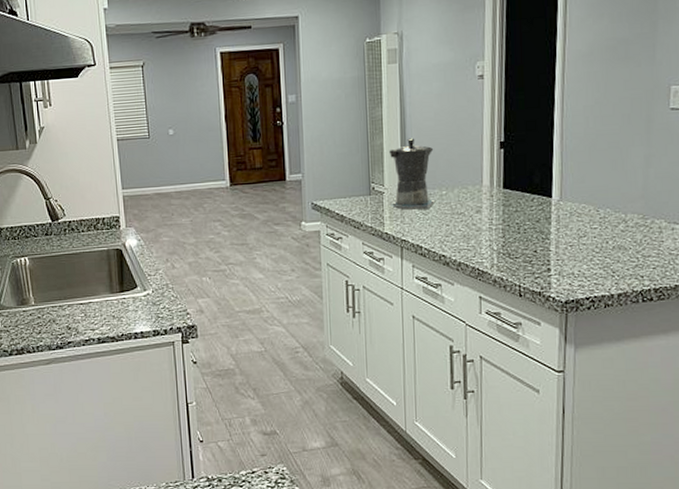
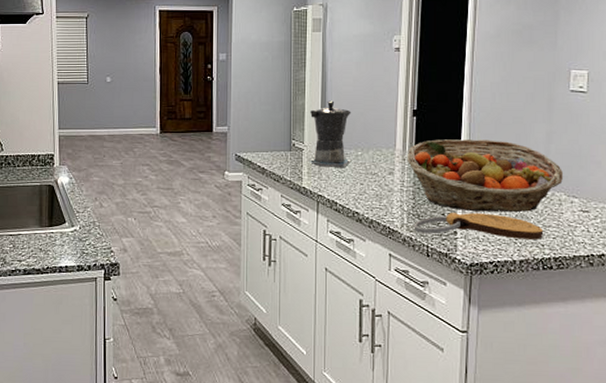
fruit basket: none [495,168,664,246] -> present [407,139,564,212]
cutting board: none [504,247,643,273] -> present [413,213,544,240]

